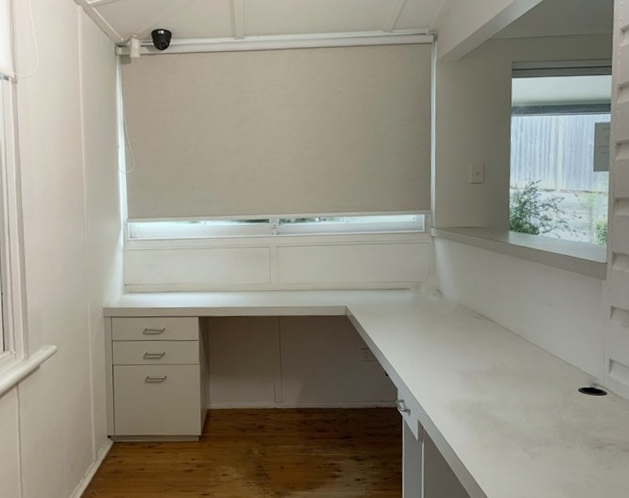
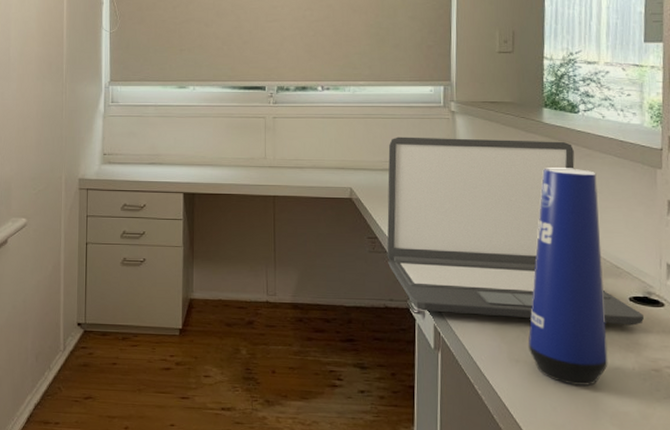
laptop: none [377,259,591,412] -> present [386,136,645,326]
vase: none [496,282,561,464] -> present [528,168,608,386]

